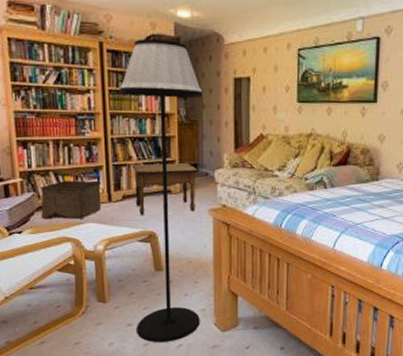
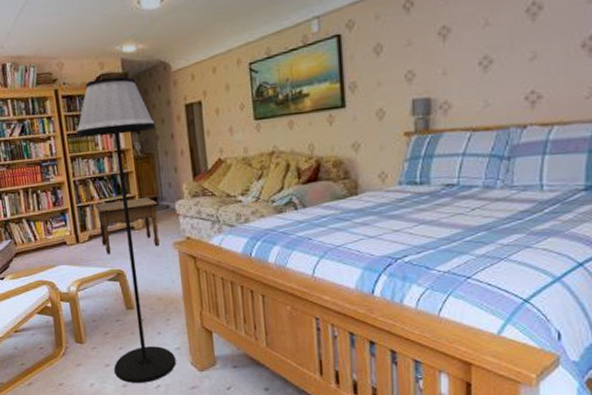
storage bin: present [39,181,102,220] -> none [15,224,71,265]

